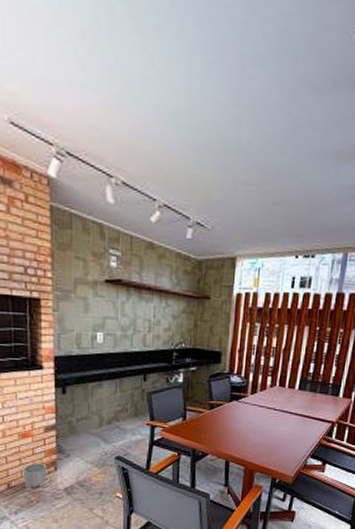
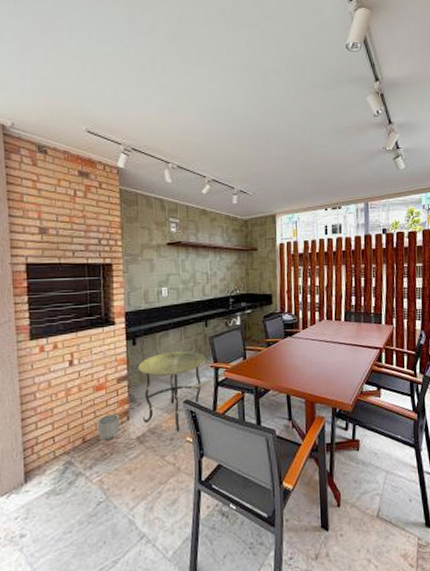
side table: none [67,404,143,487] -> present [138,350,207,432]

